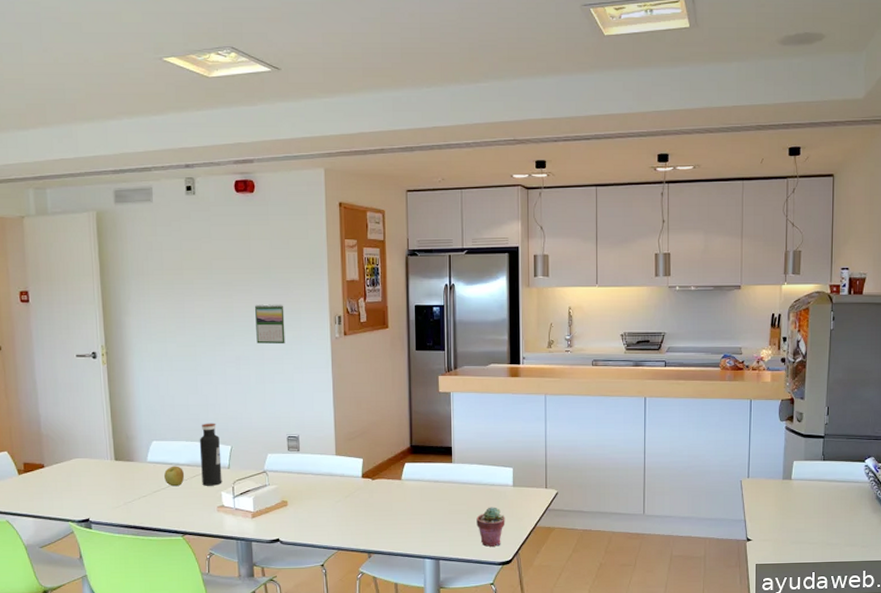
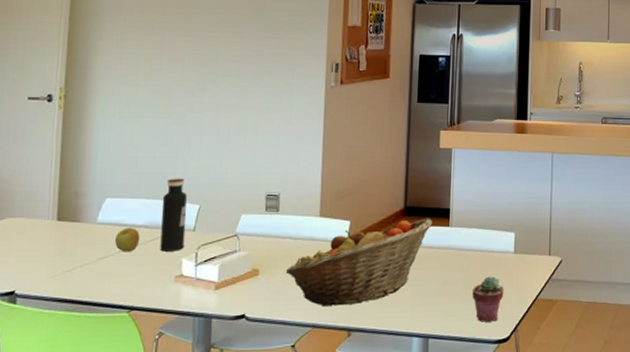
calendar: present [255,304,285,345] -> none [242,48,277,92]
fruit basket: none [310,455,437,533] -> present [285,218,433,308]

